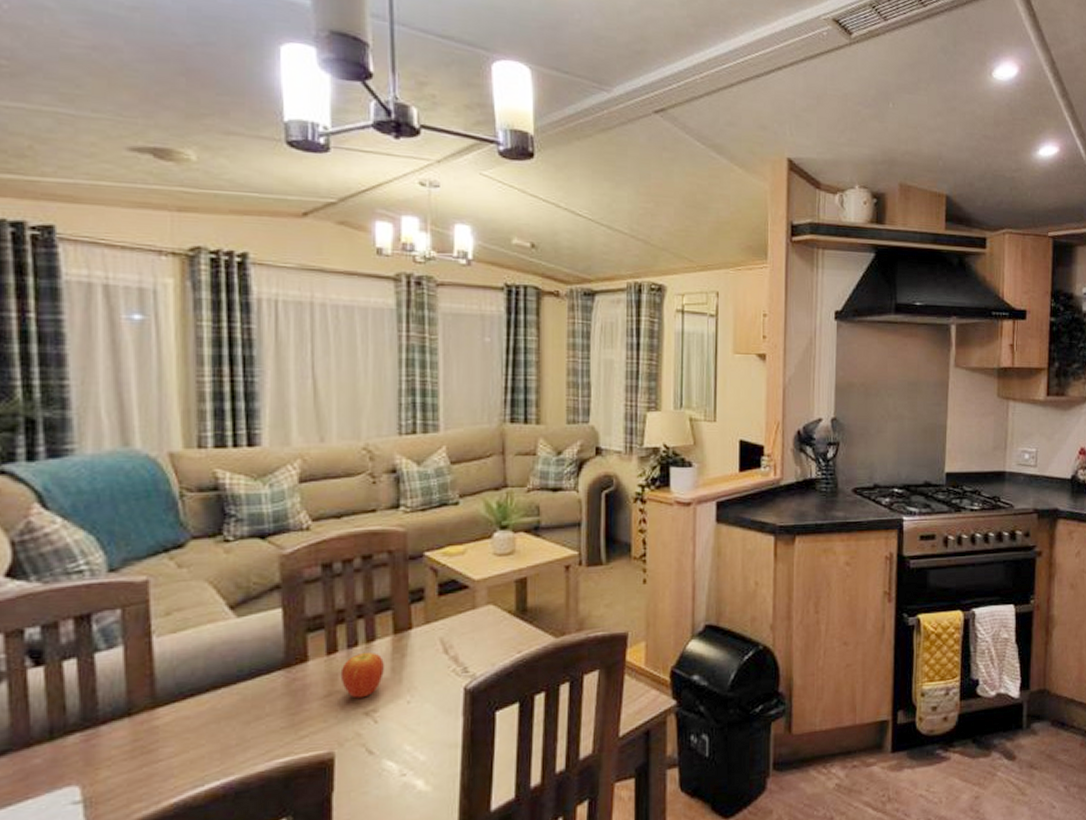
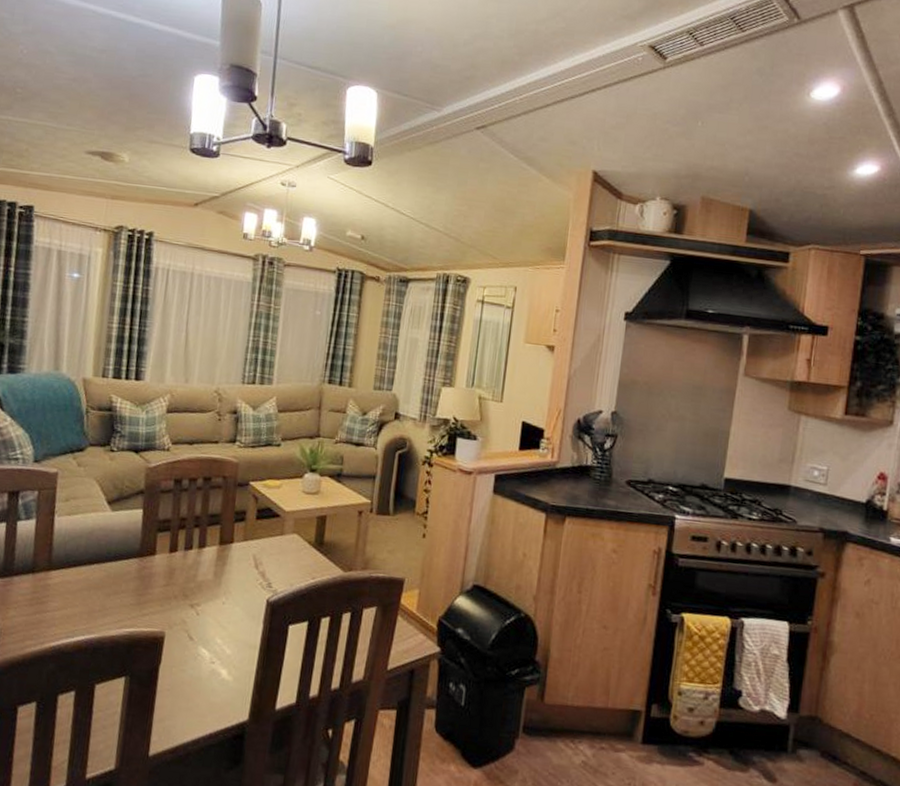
fruit: present [340,651,384,699] -> none [176,555,210,593]

